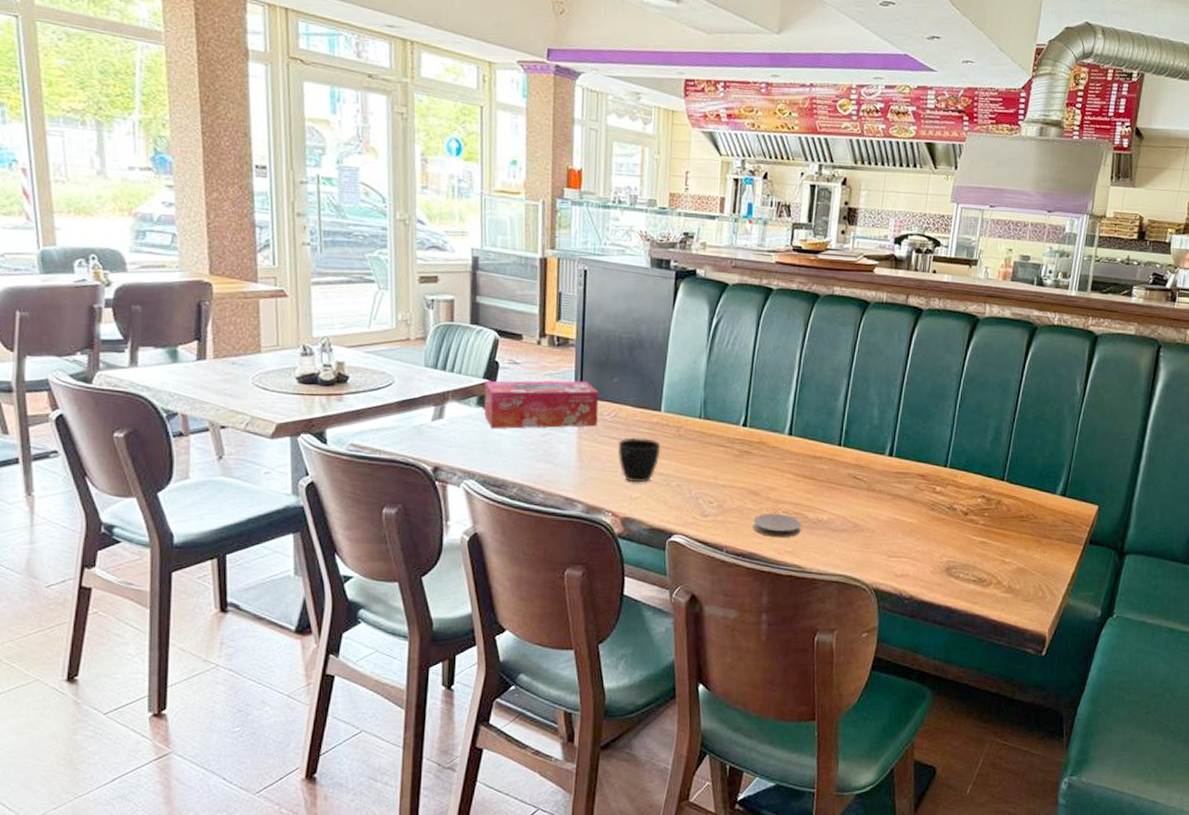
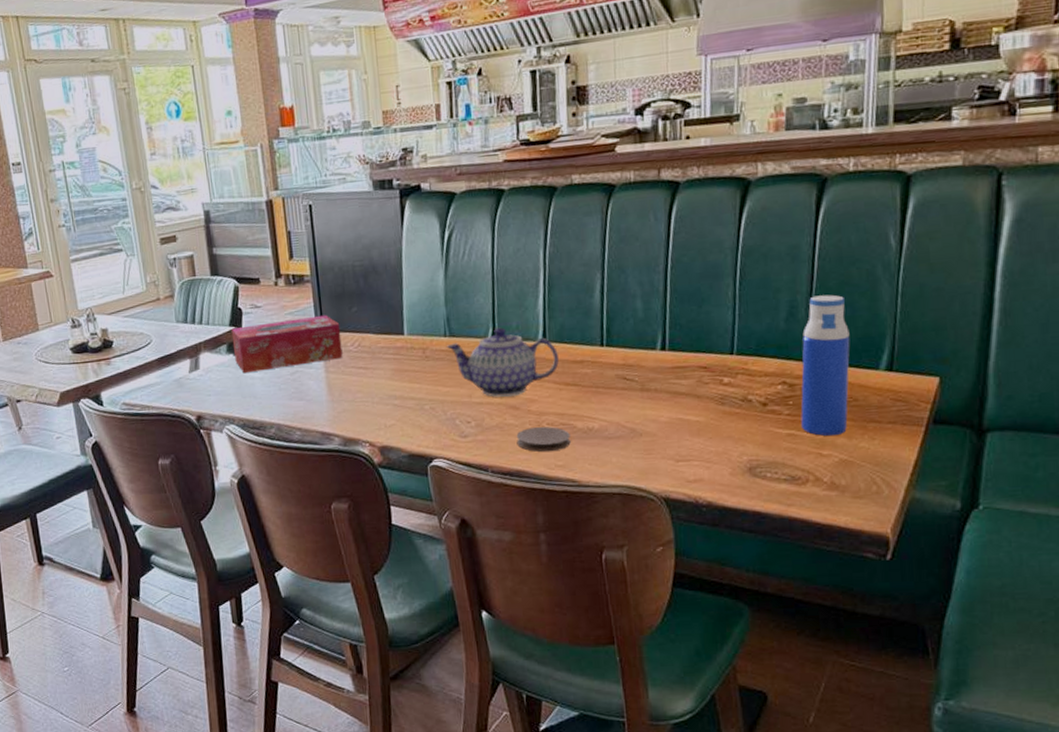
cup: present [618,437,661,483] -> none [365,364,409,411]
teapot: none [699,416,801,482] -> present [446,327,559,397]
water bottle: none [992,425,1038,546] -> present [801,294,850,436]

